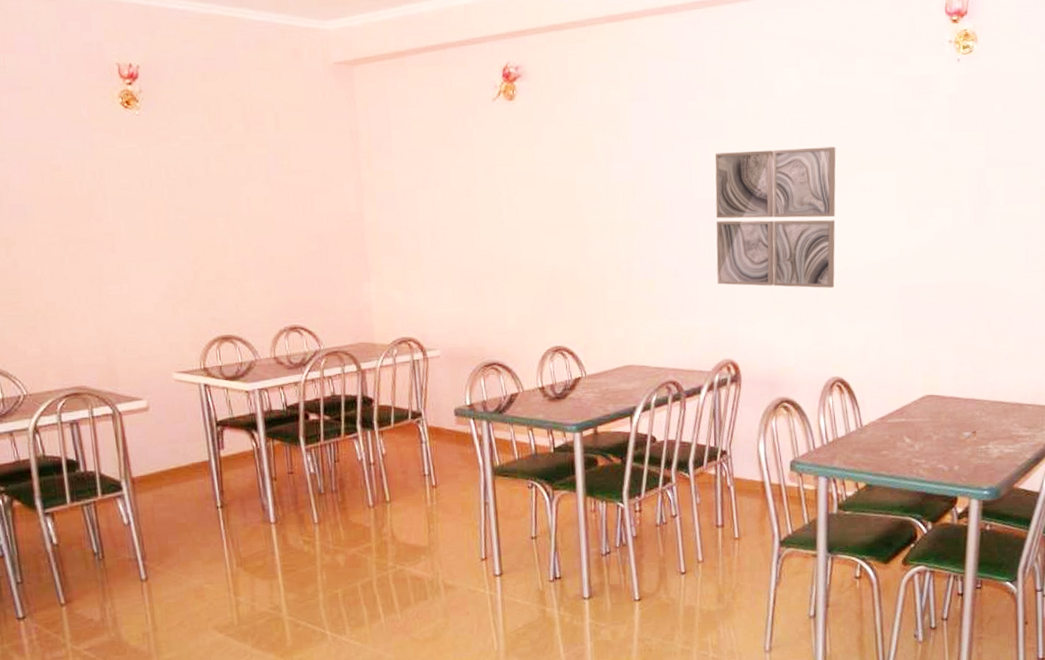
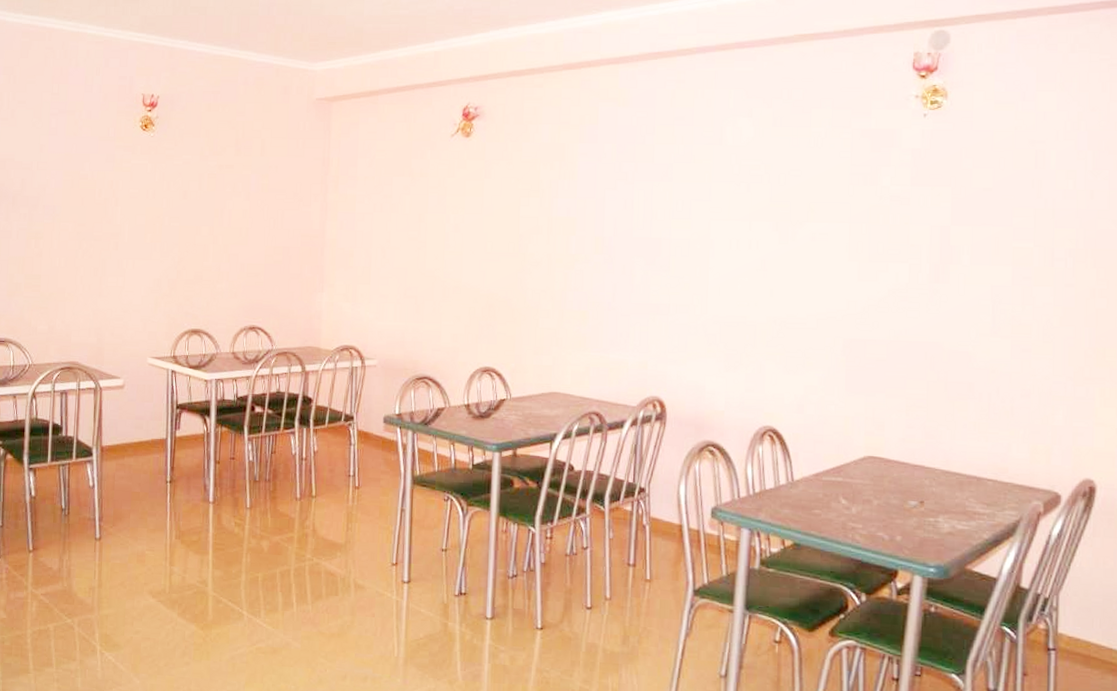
wall art: present [715,147,836,288] -> none [650,194,785,335]

